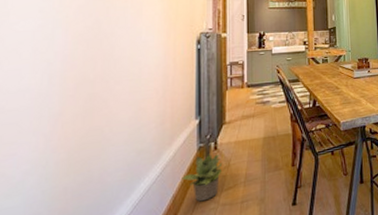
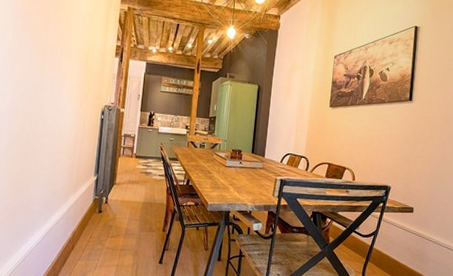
potted plant: present [182,153,223,202] -> none [80,205,110,242]

